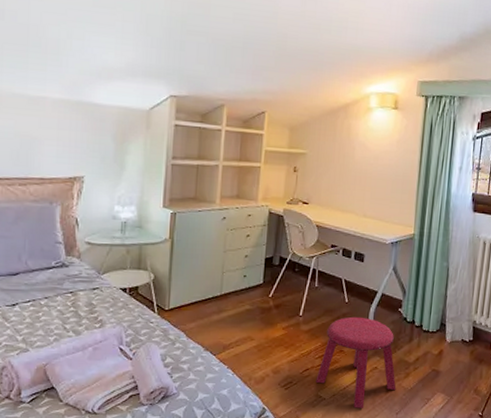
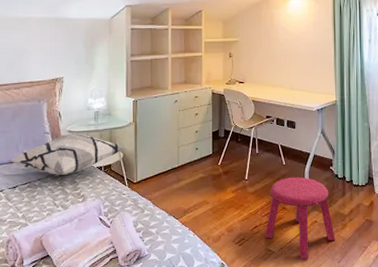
decorative pillow: none [10,245,159,295] -> present [10,133,127,175]

